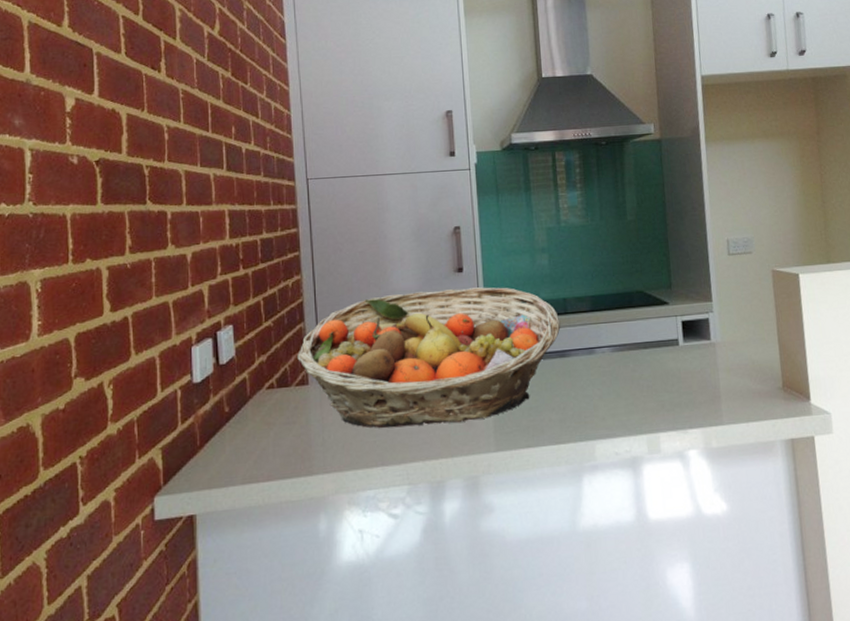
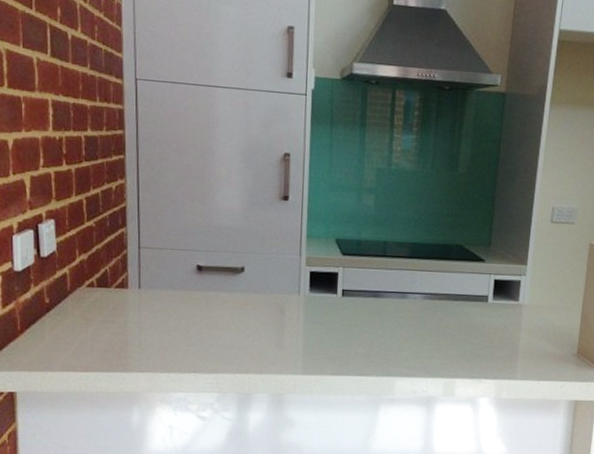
fruit basket: present [297,287,561,429] -> none [118,213,378,344]

